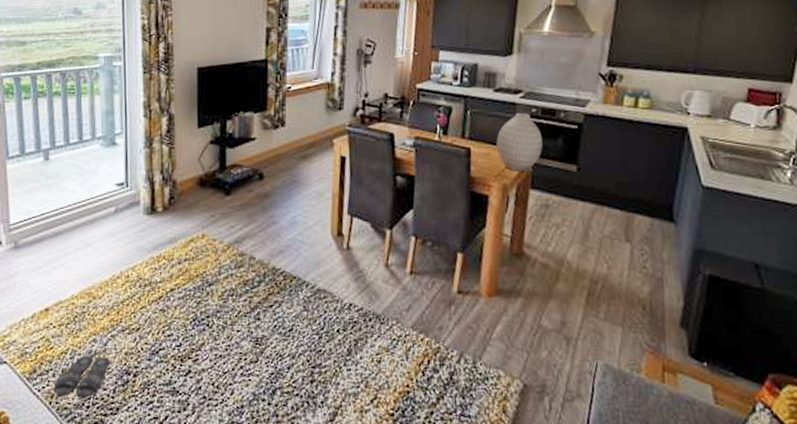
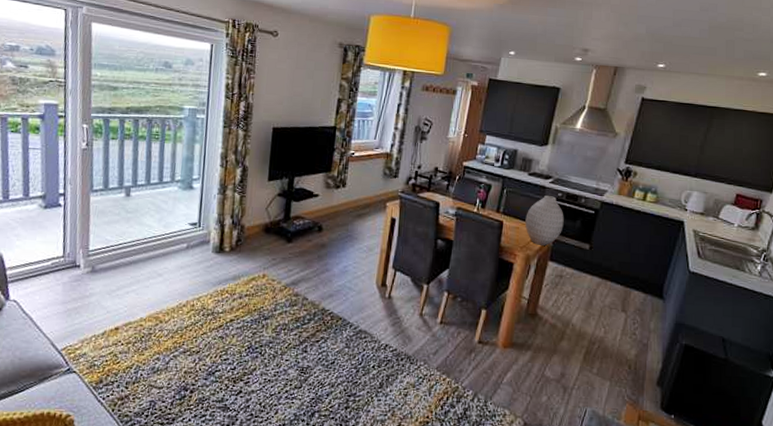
slippers: present [55,355,110,398] -> none [118,371,170,408]
books: present [232,111,254,139] -> none [298,170,320,195]

